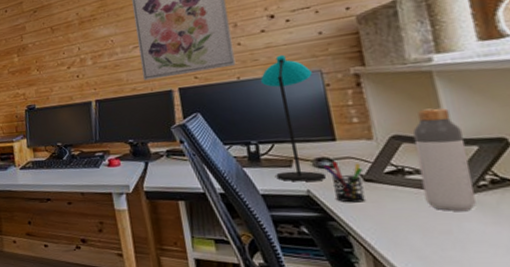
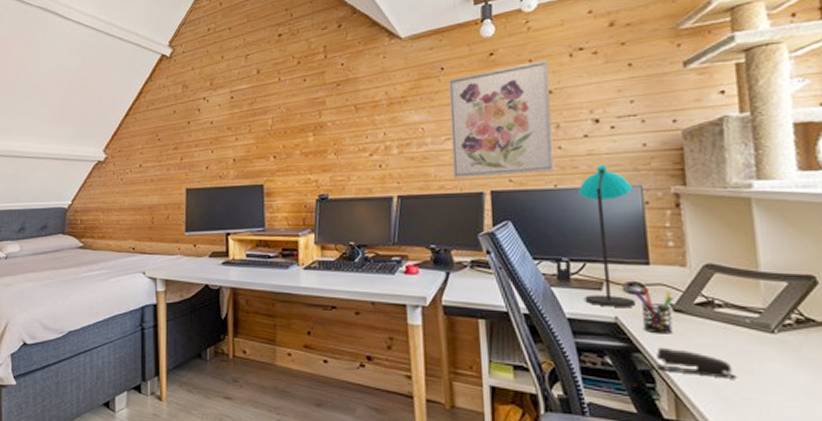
stapler: none [351,214,435,240] -> present [656,347,737,379]
bottle: present [412,107,476,211] -> none [725,238,780,350]

